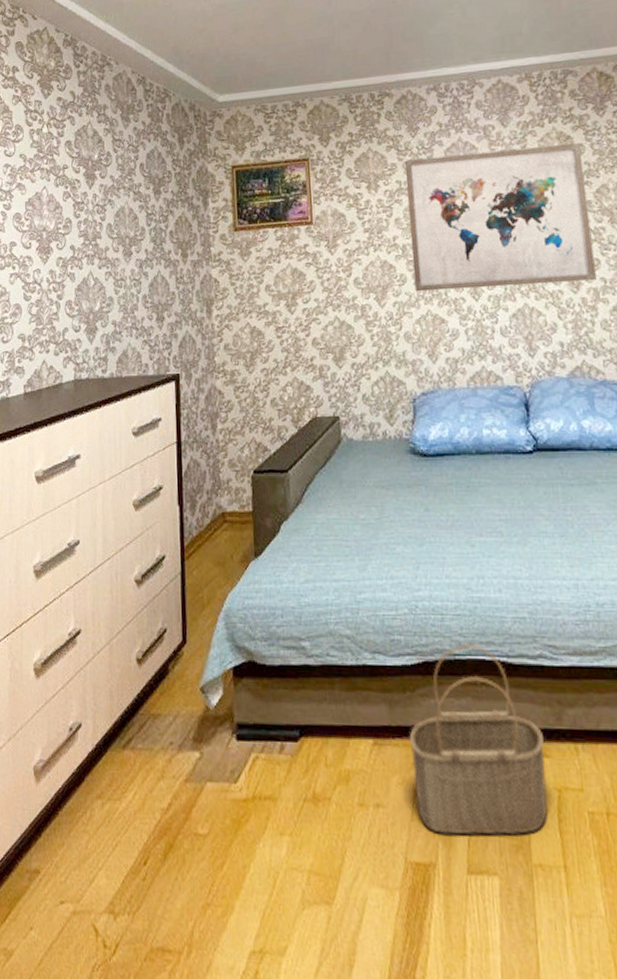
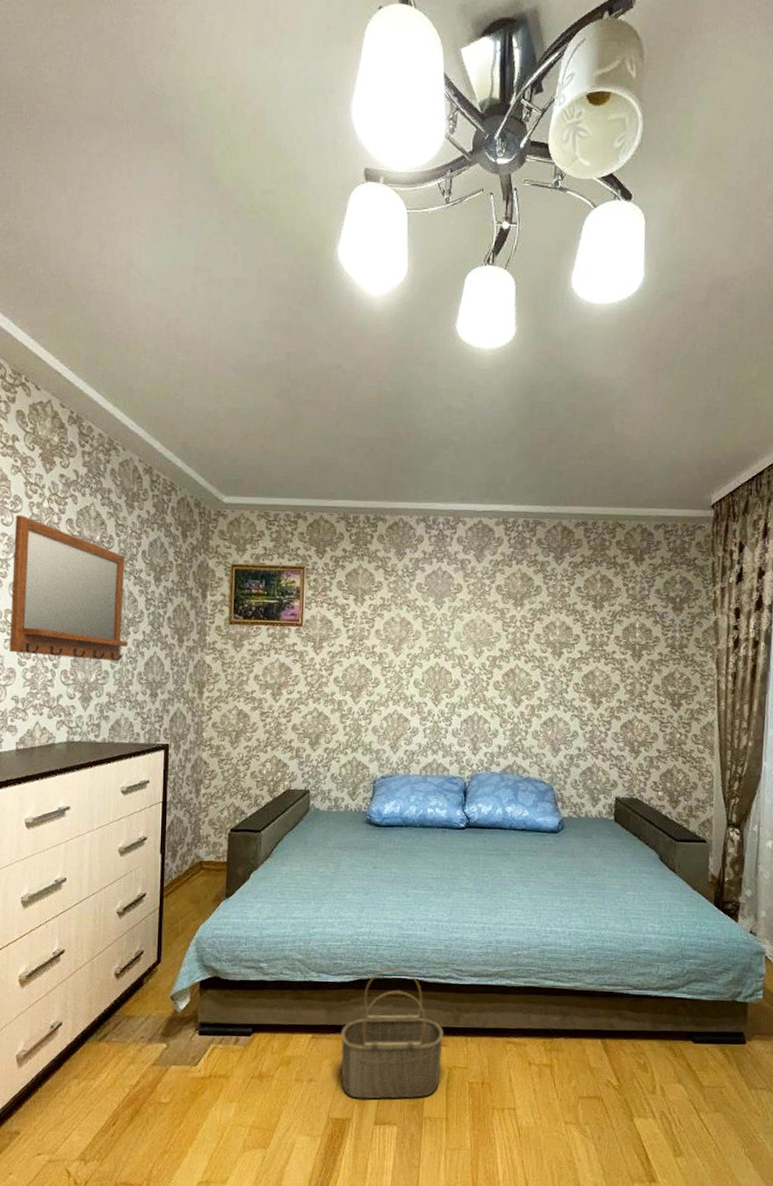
home mirror: none [14,144,132,288] -> present [9,515,129,662]
wall art: present [404,143,597,292] -> none [386,580,539,700]

